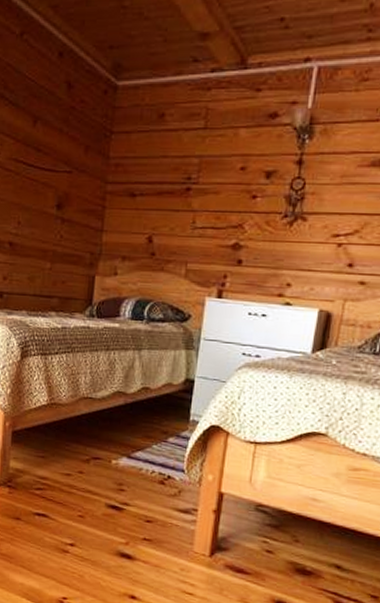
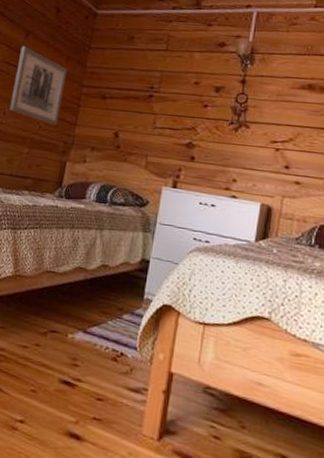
wall art: none [24,137,87,234] -> present [9,46,67,126]

